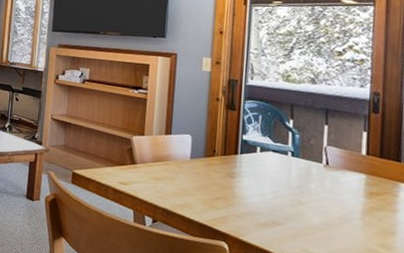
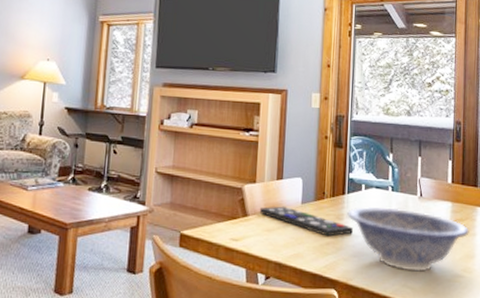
remote control: none [147,158,246,193] -> present [259,206,353,237]
decorative bowl: none [240,168,389,241] -> present [347,206,469,272]

